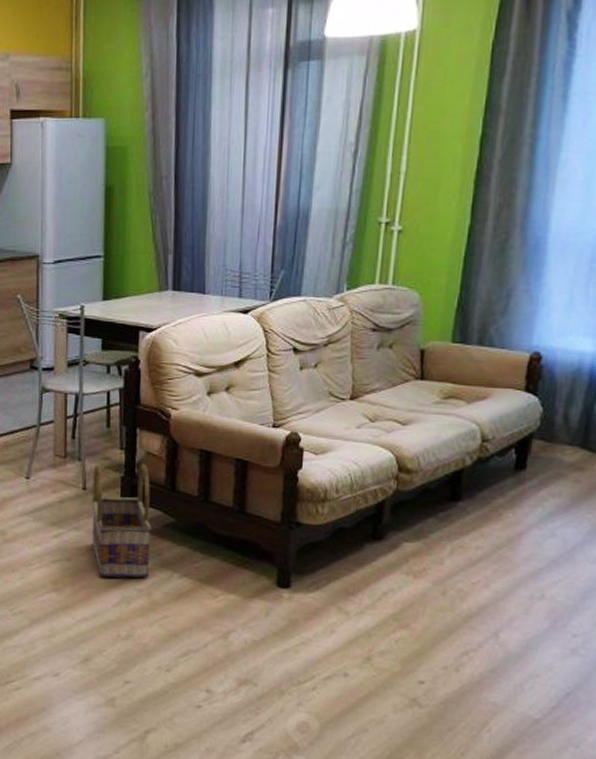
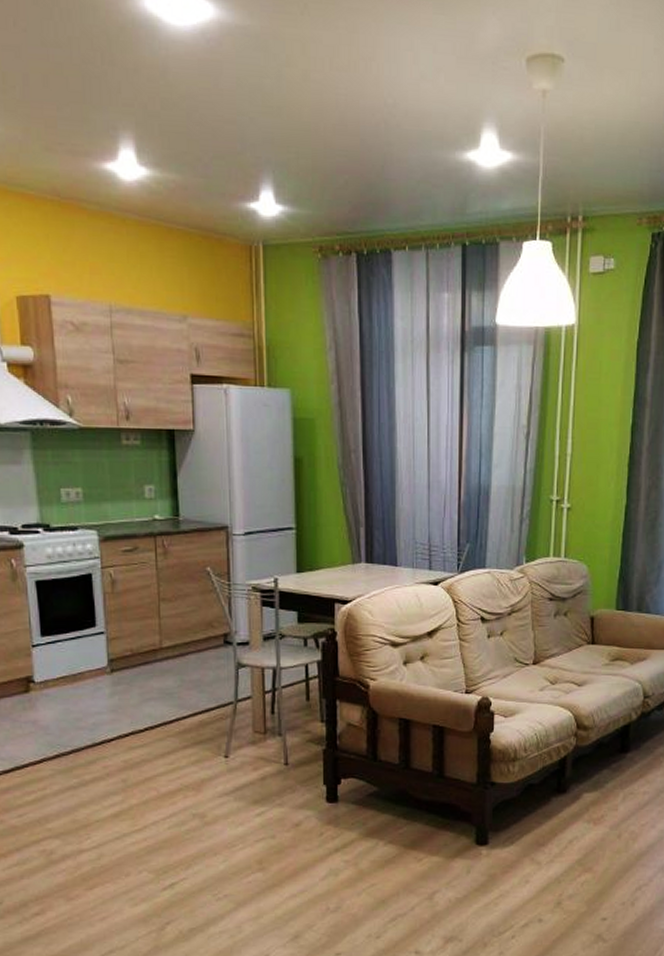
basket: present [91,464,152,578] -> none [294,735,355,852]

